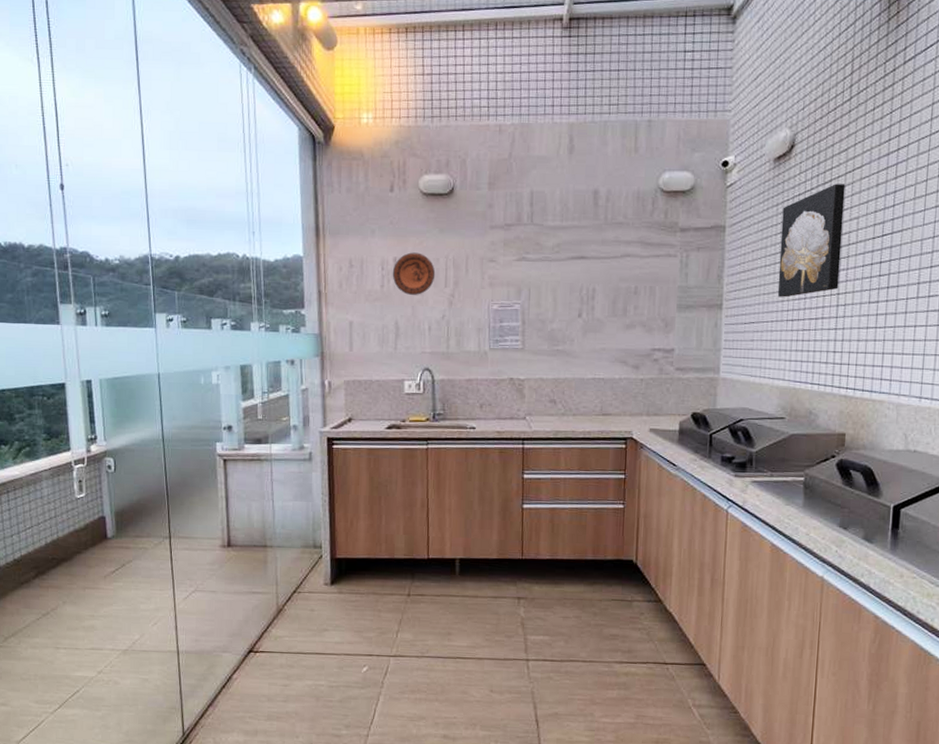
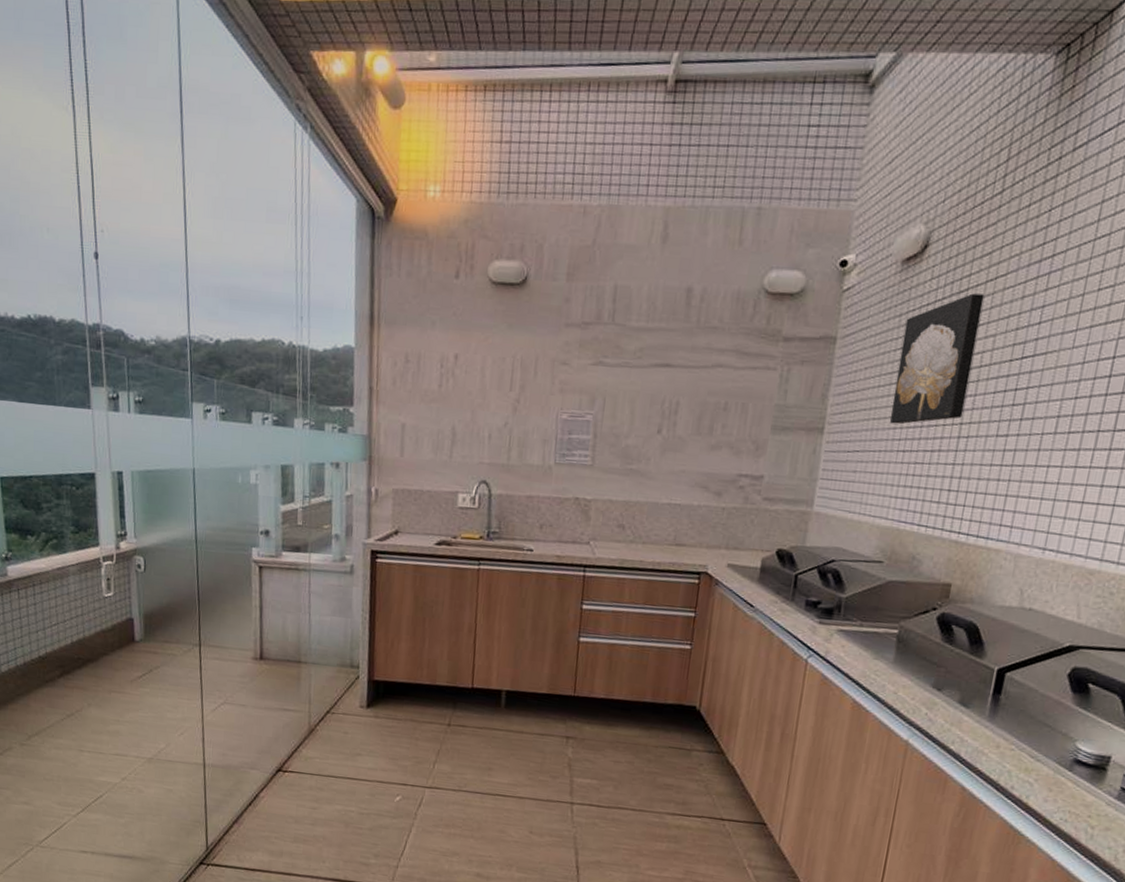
decorative plate: present [392,252,436,295] -> none [452,349,501,398]

